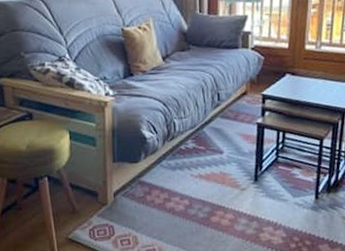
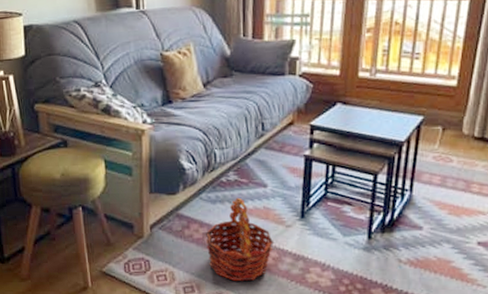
basket: none [165,164,231,243] -> present [205,197,274,282]

